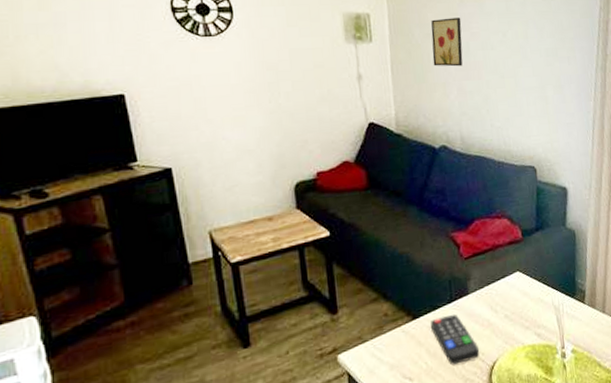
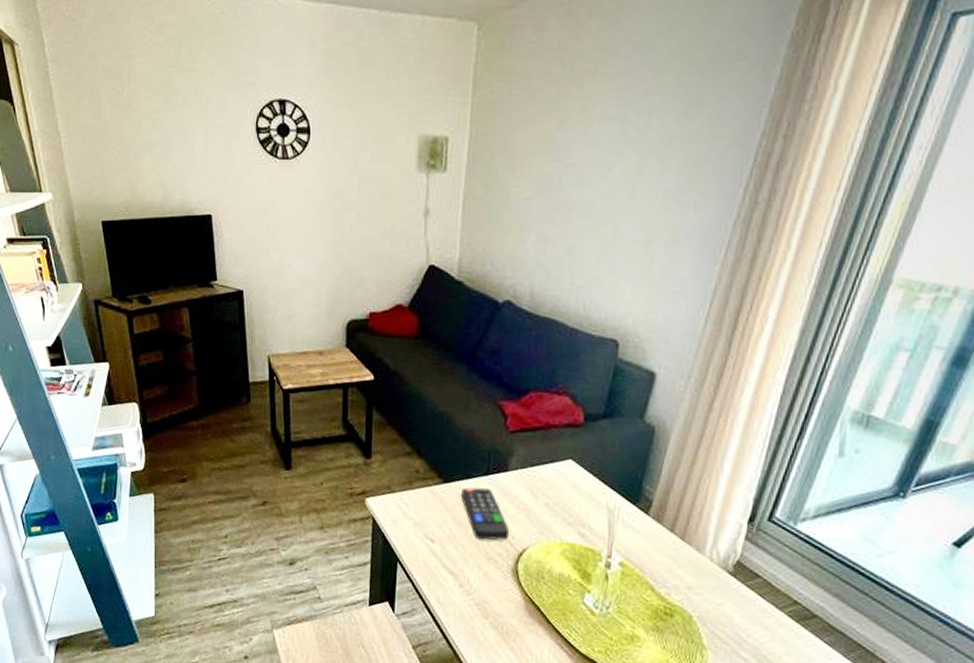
wall art: present [431,17,463,67] -> none [512,144,557,206]

